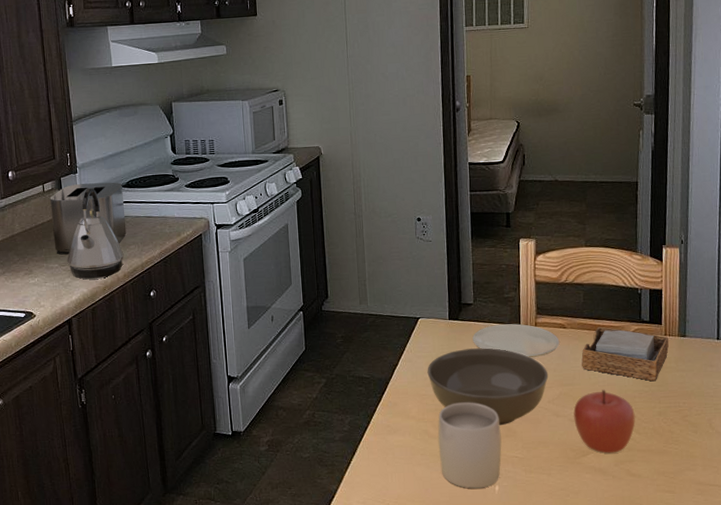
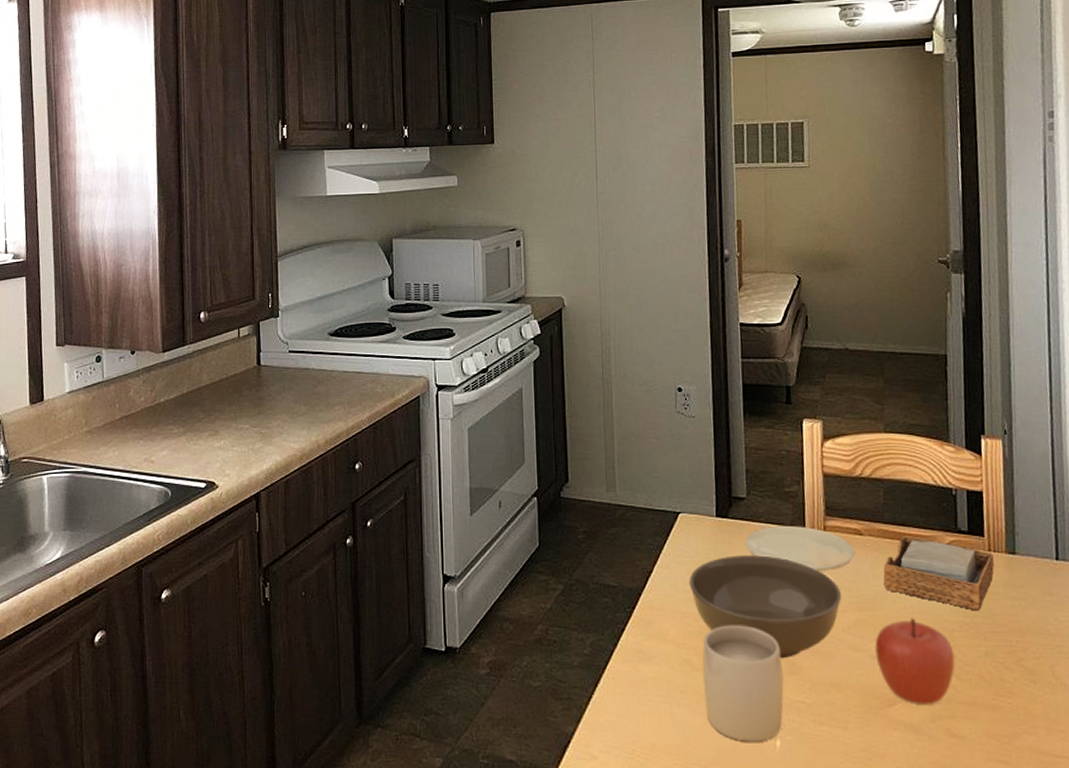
toaster: present [50,182,127,255] -> none [245,329,332,414]
kettle: present [67,187,124,280] -> none [260,335,327,445]

